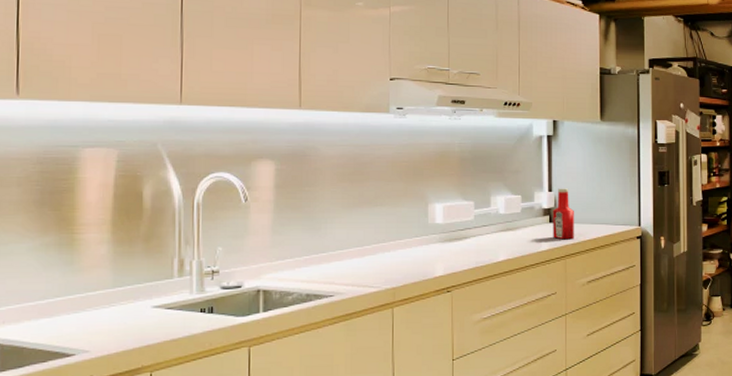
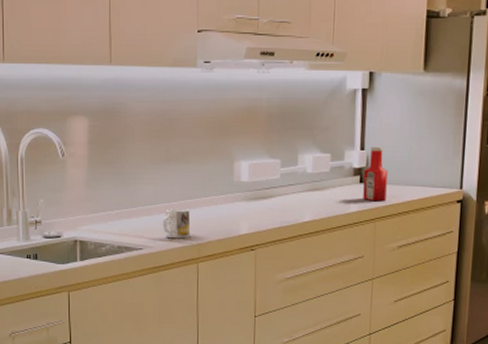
mug: none [354,253,385,284] -> present [162,209,191,239]

